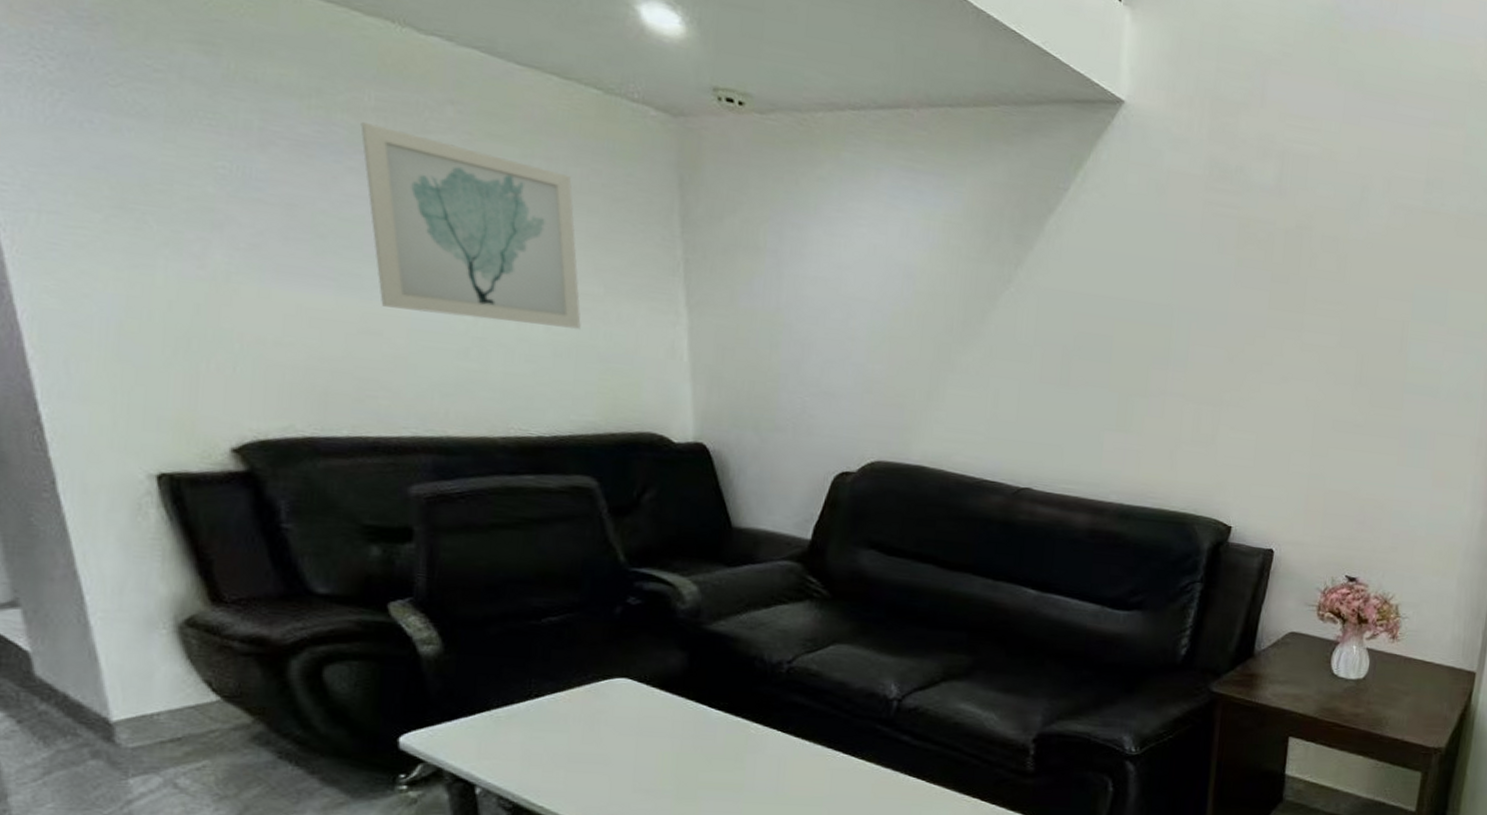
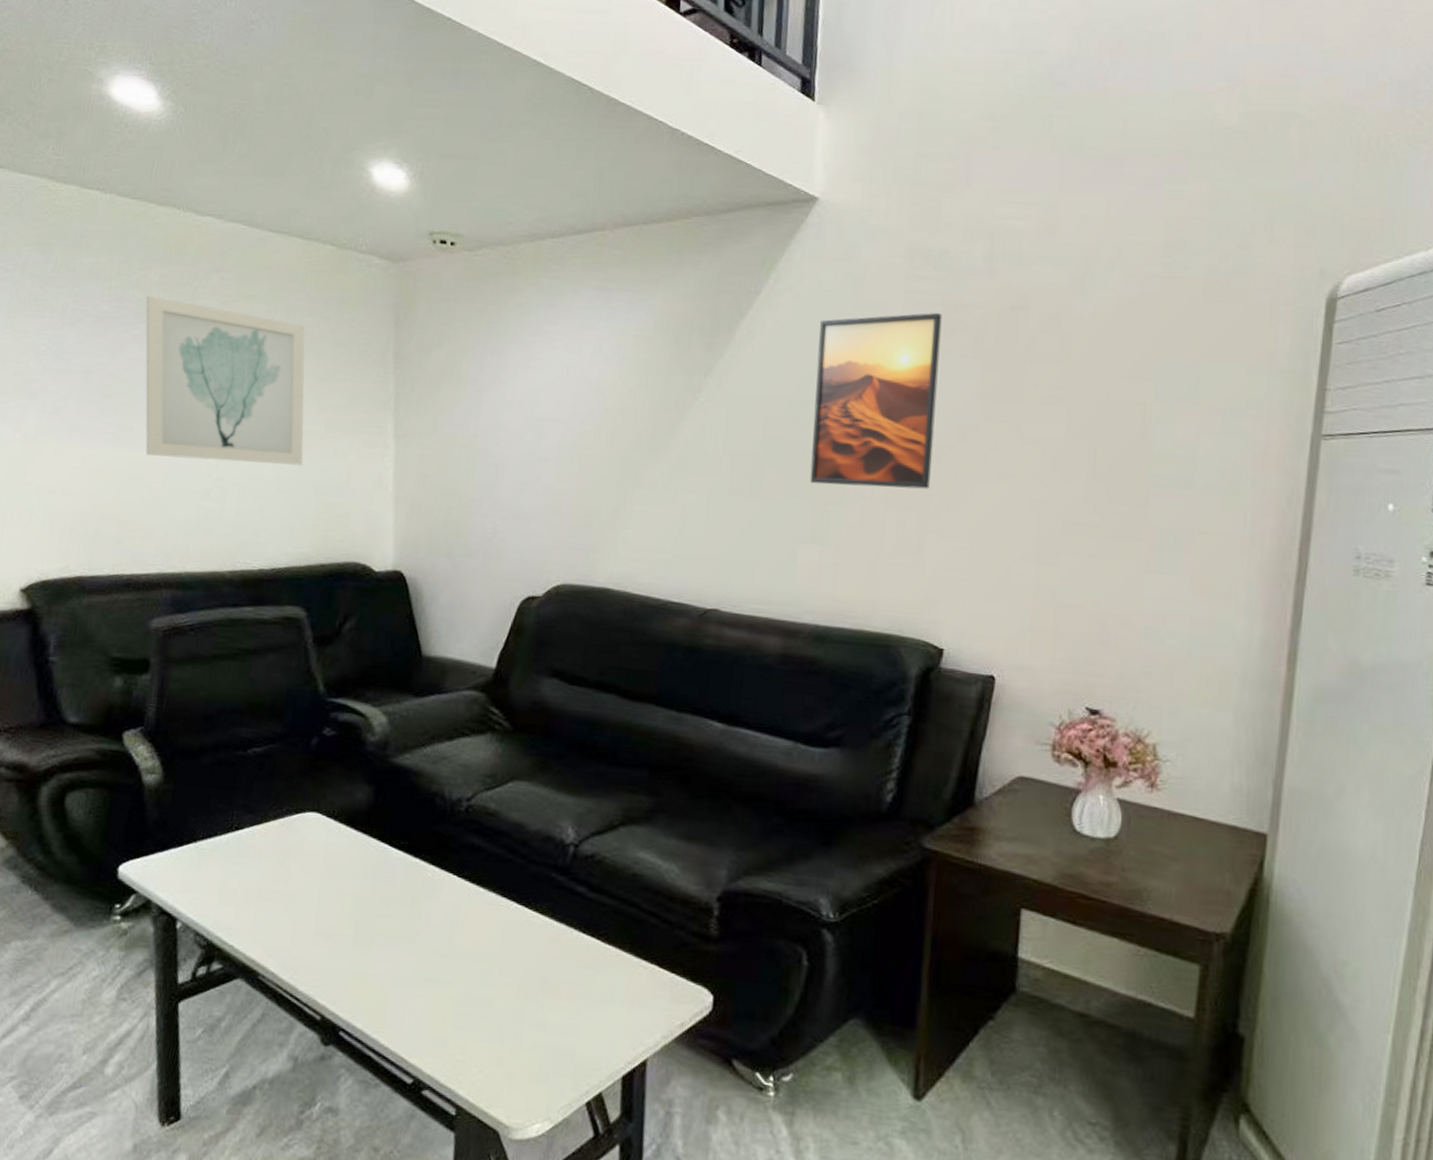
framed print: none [1115,222,1237,387] -> present [809,312,943,489]

